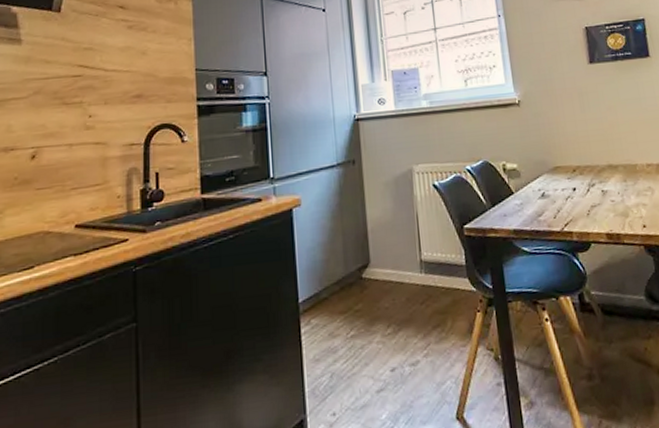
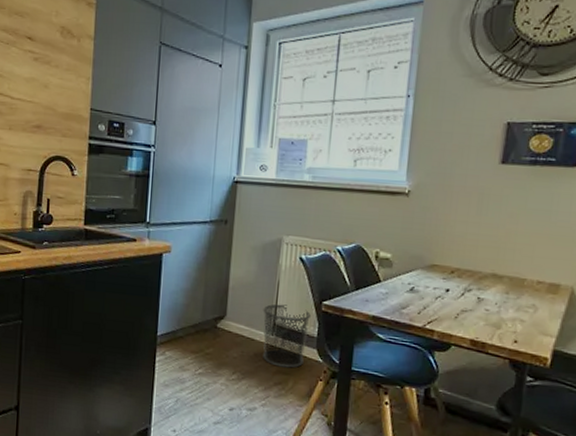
waste bin: none [406,237,458,307] -> present [263,304,312,368]

